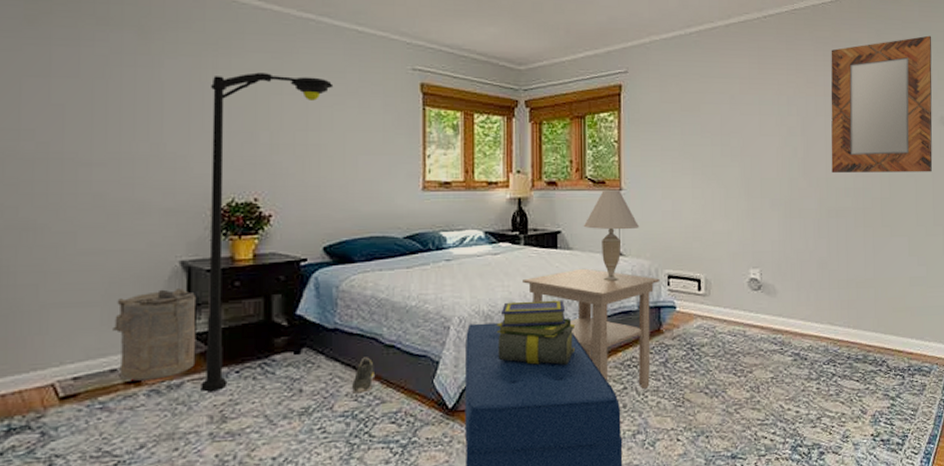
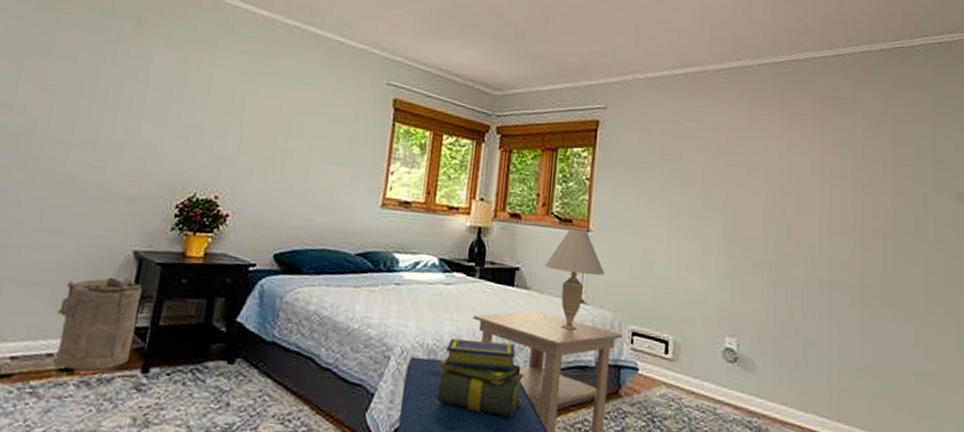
floor lamp: present [201,72,334,391] -> none [129,72,309,391]
shoe: present [351,357,376,394] -> none [279,377,307,417]
home mirror: present [831,35,933,172] -> none [826,101,948,253]

